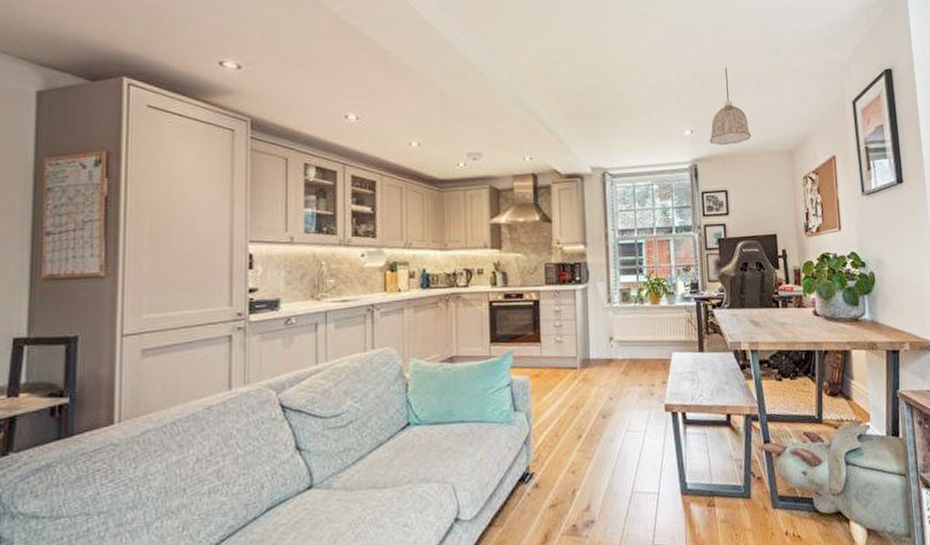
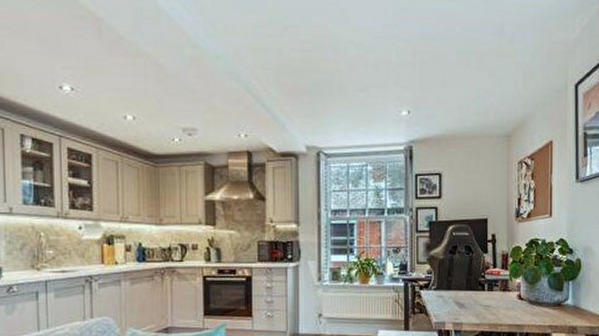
pendant lamp: present [709,67,752,146] -> none [426,45,469,128]

